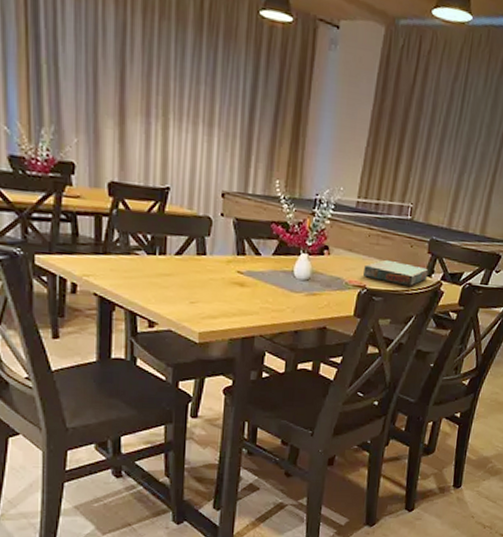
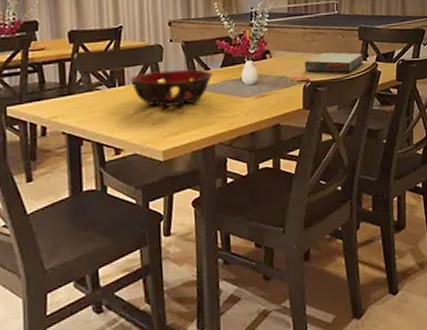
decorative bowl: none [173,245,263,288] -> present [130,69,213,107]

